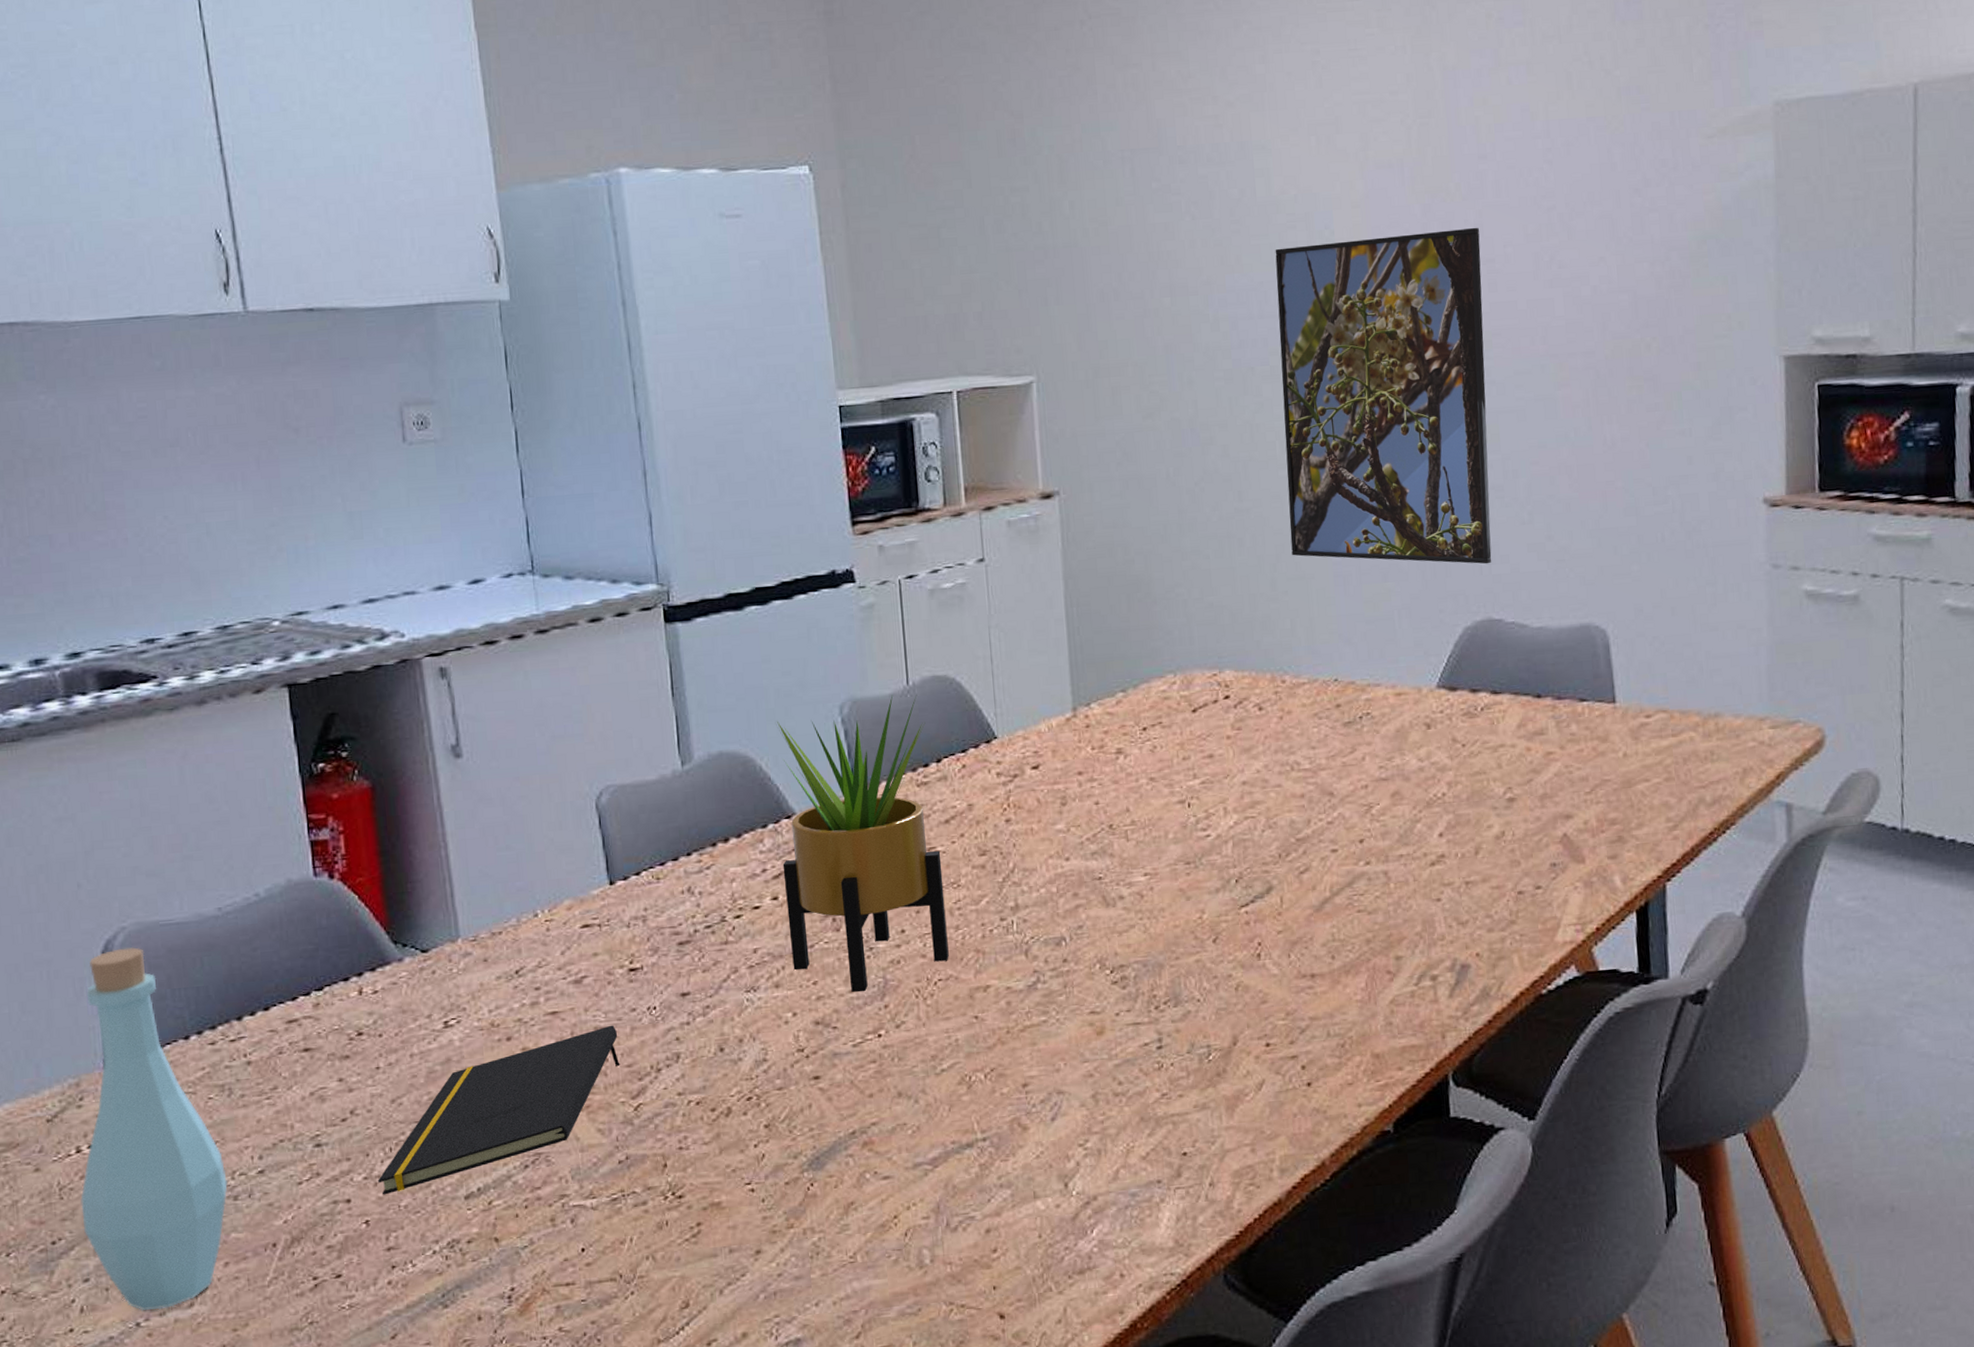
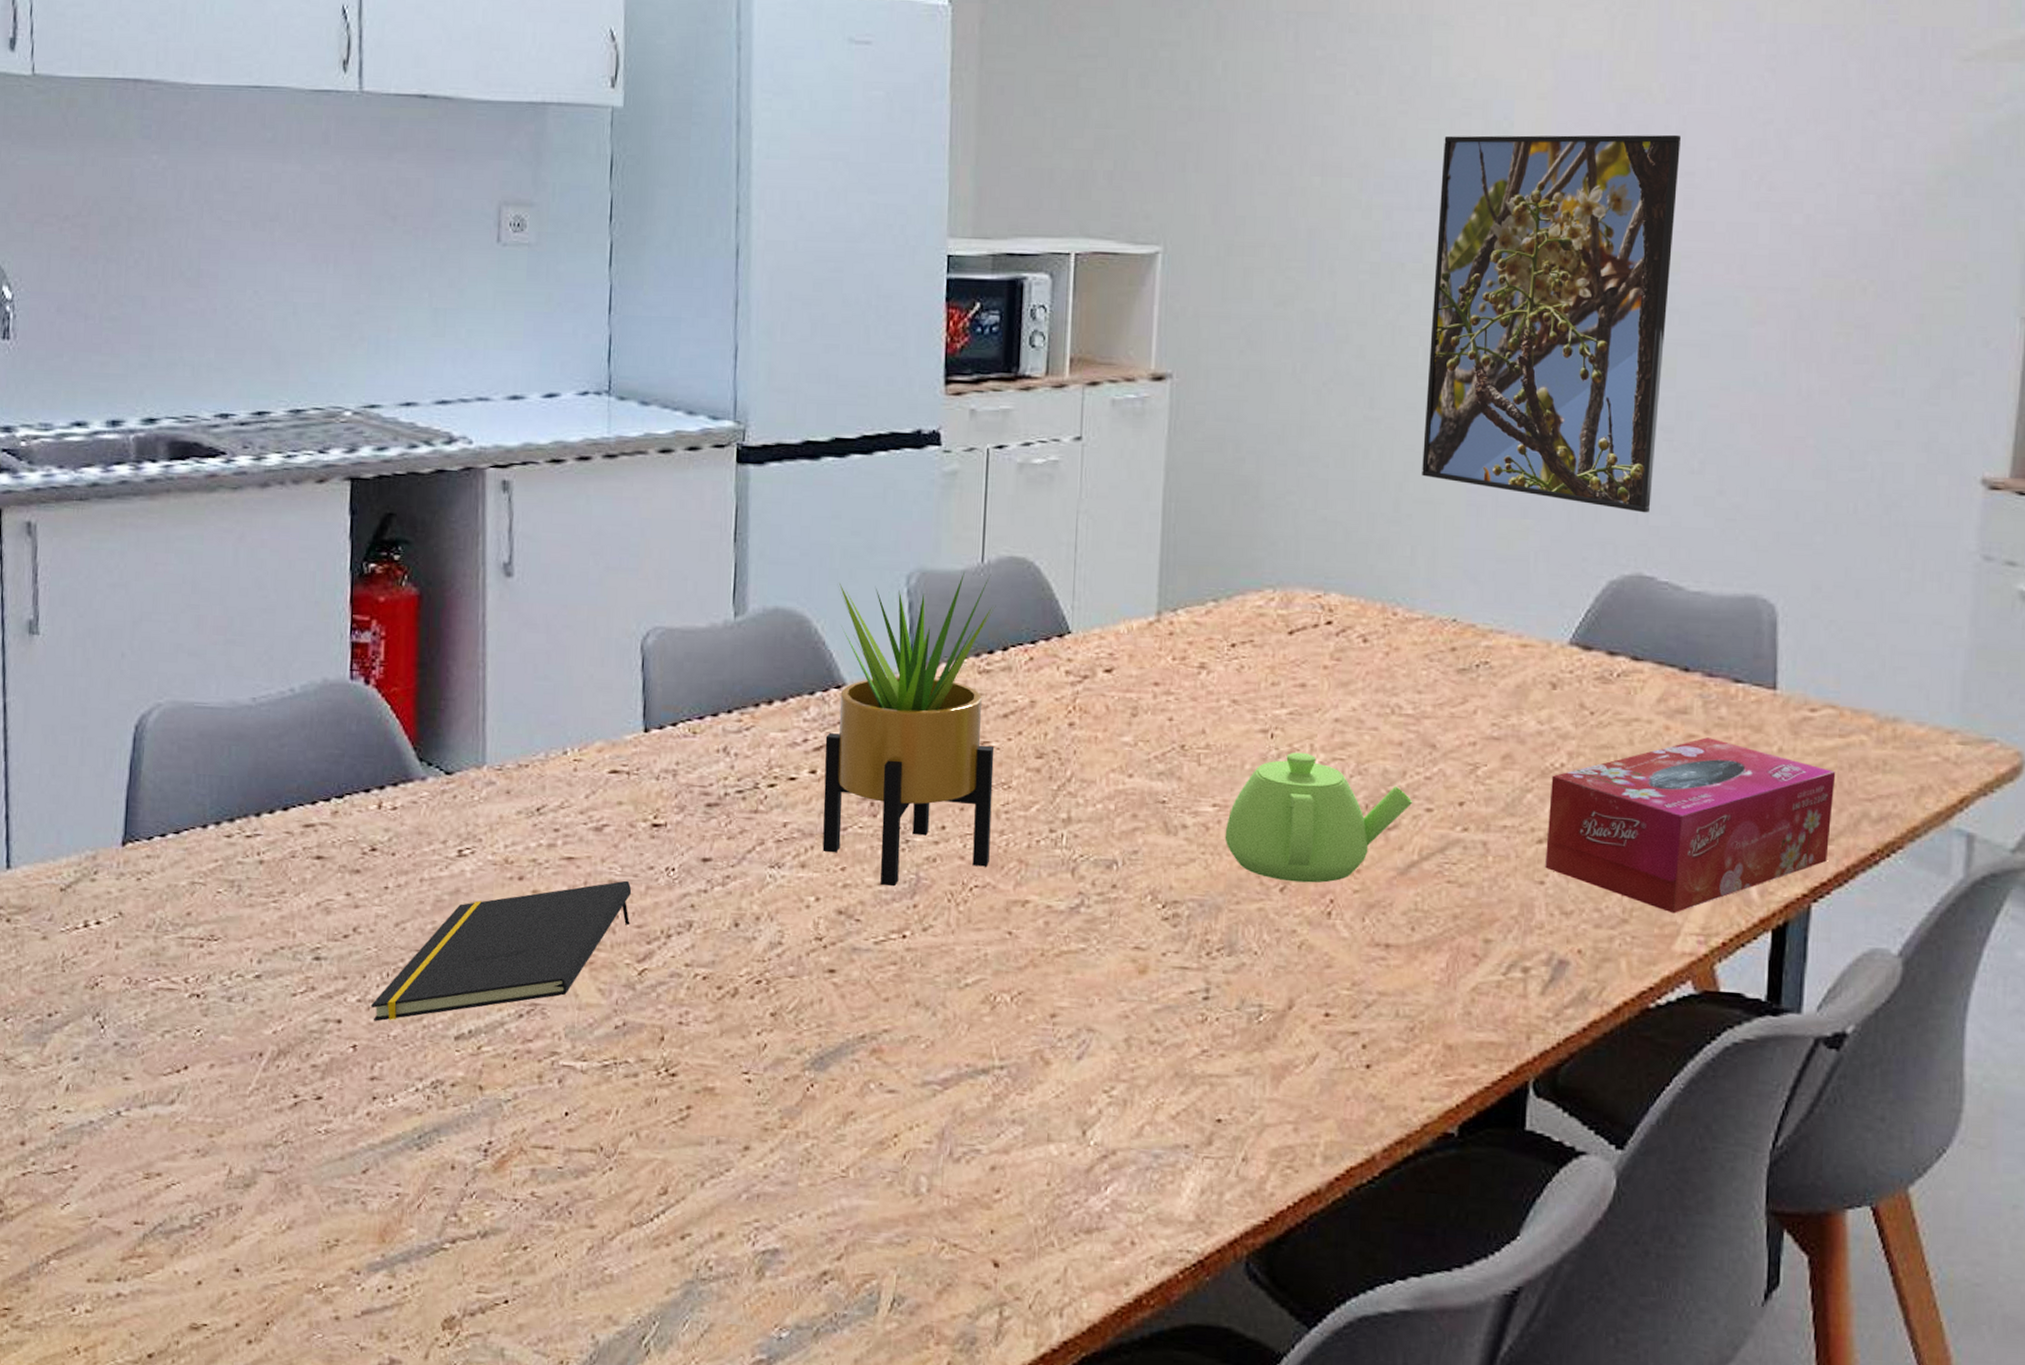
bottle: present [81,947,228,1310] -> none [80,725,224,1102]
teapot: none [1158,816,1320,933] -> present [1225,752,1413,883]
tissue box: none [1436,752,1675,910] -> present [1545,737,1836,914]

